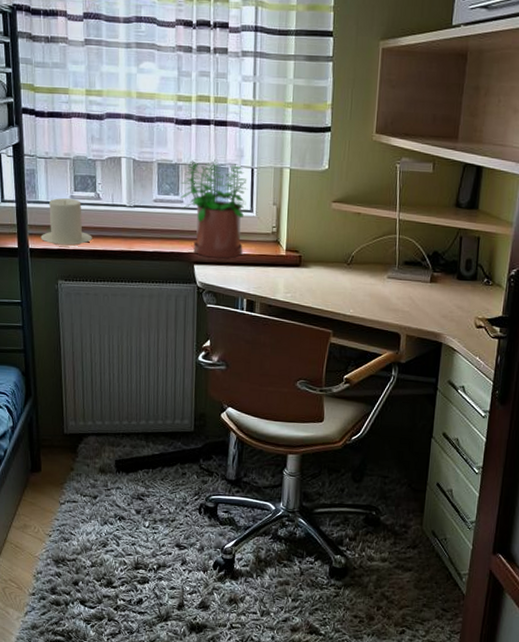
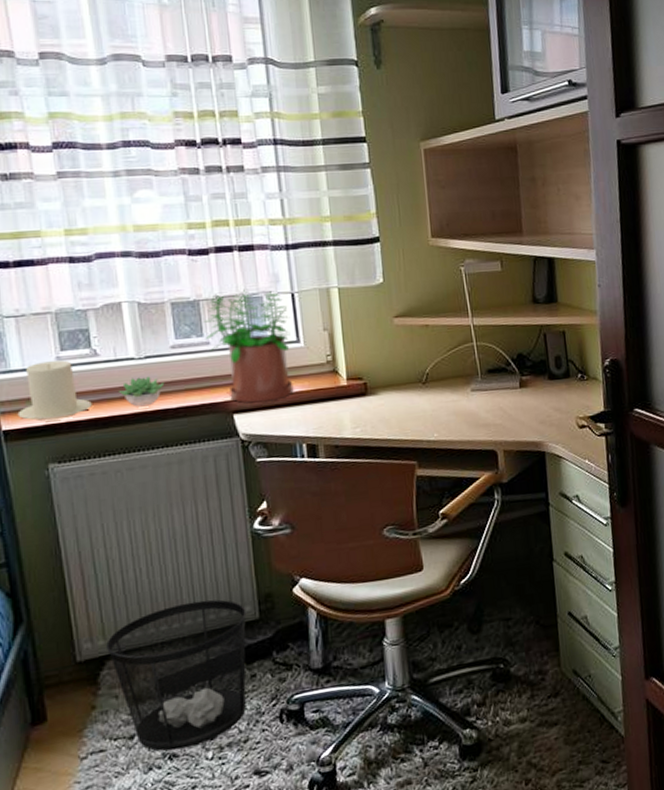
waste bin: none [85,407,185,515] -> present [106,599,247,751]
succulent plant: none [111,222,146,247] -> present [118,376,165,407]

